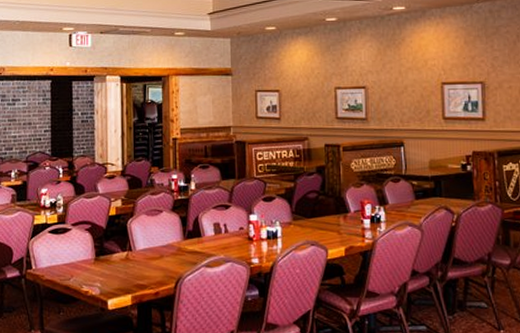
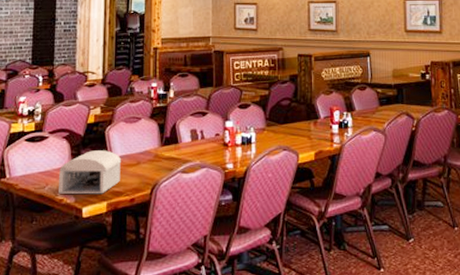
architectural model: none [83,243,145,287] -> present [59,150,122,195]

